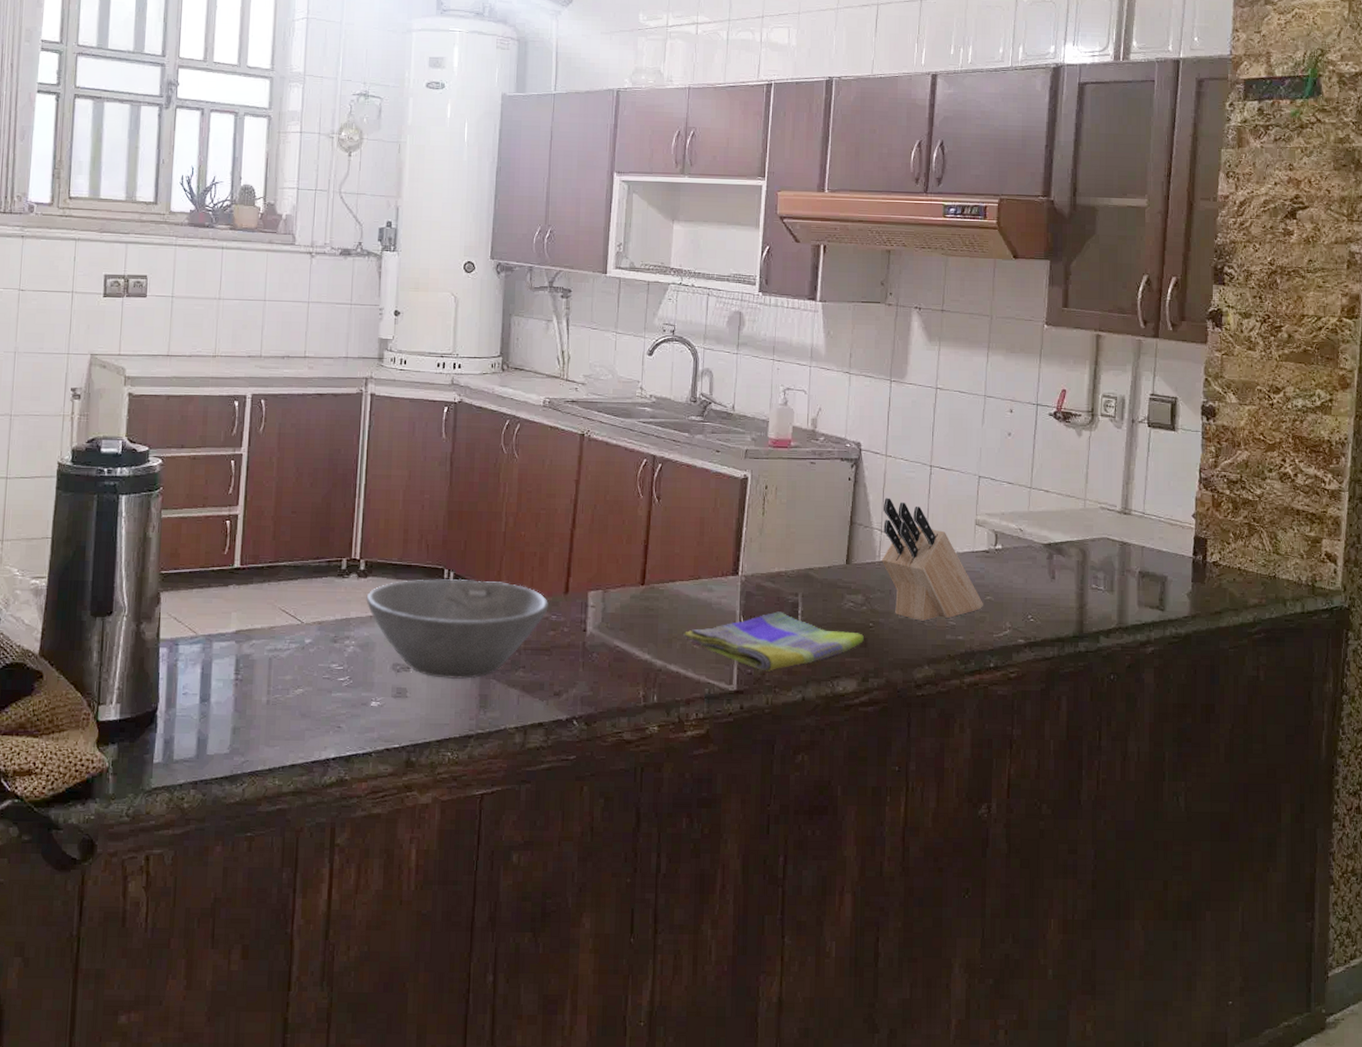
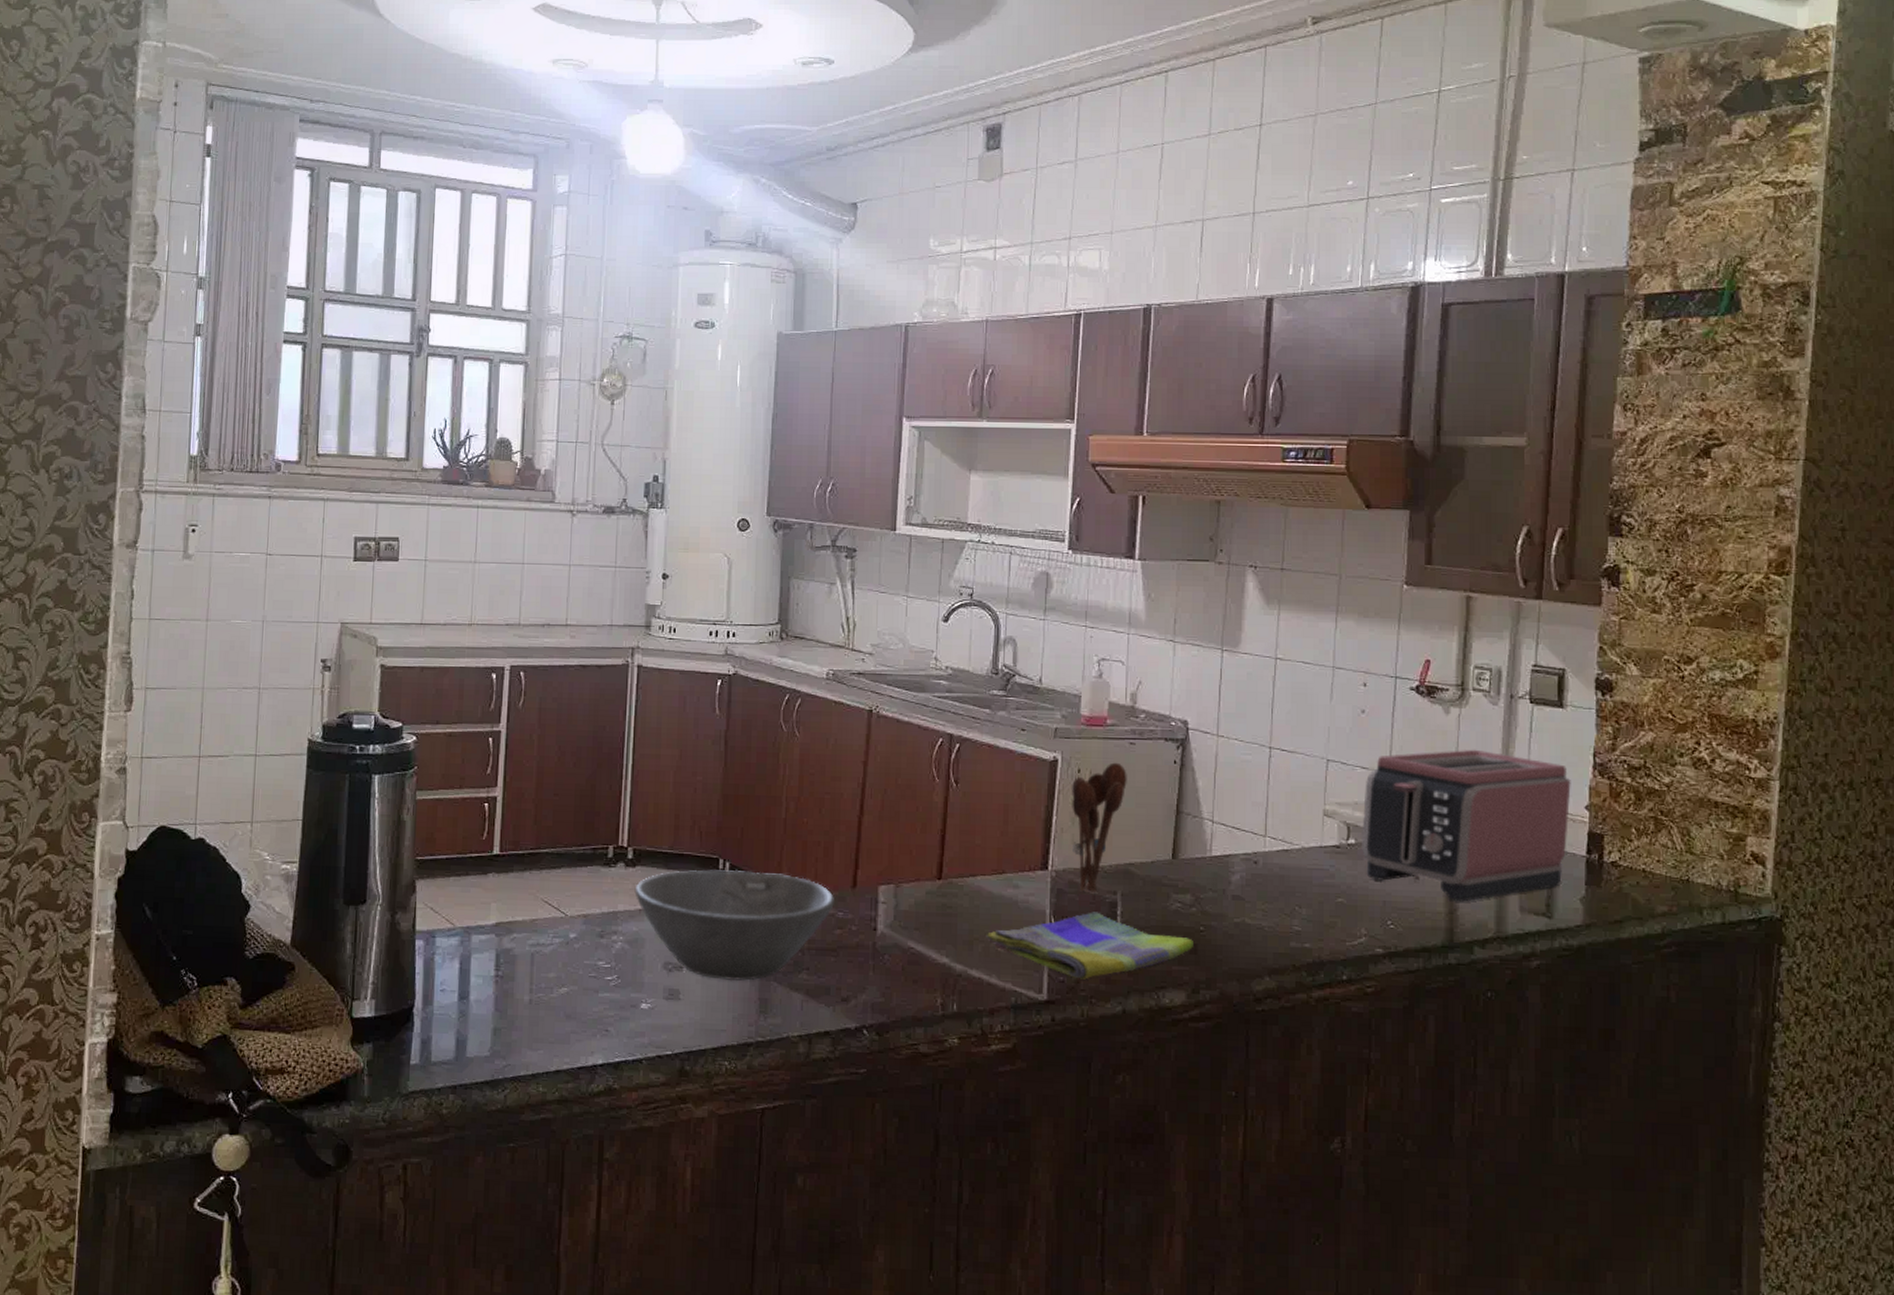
utensil holder: none [759,479,808,594] -> present [1070,762,1127,892]
knife block: present [882,497,983,621] -> none [1213,783,1334,925]
toaster: none [1007,466,1181,598] -> present [1362,749,1571,902]

